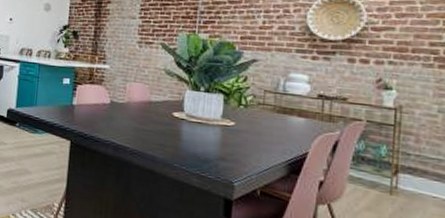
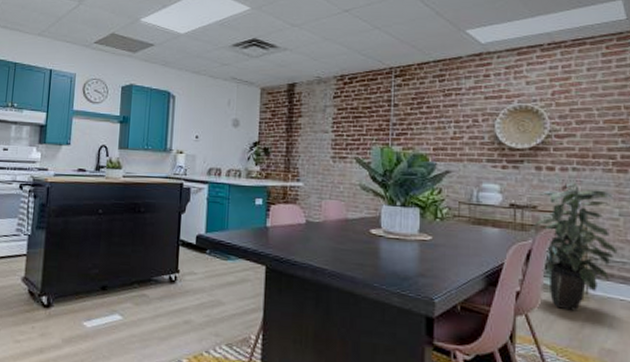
indoor plant: none [343,76,434,205] -> present [534,183,618,311]

